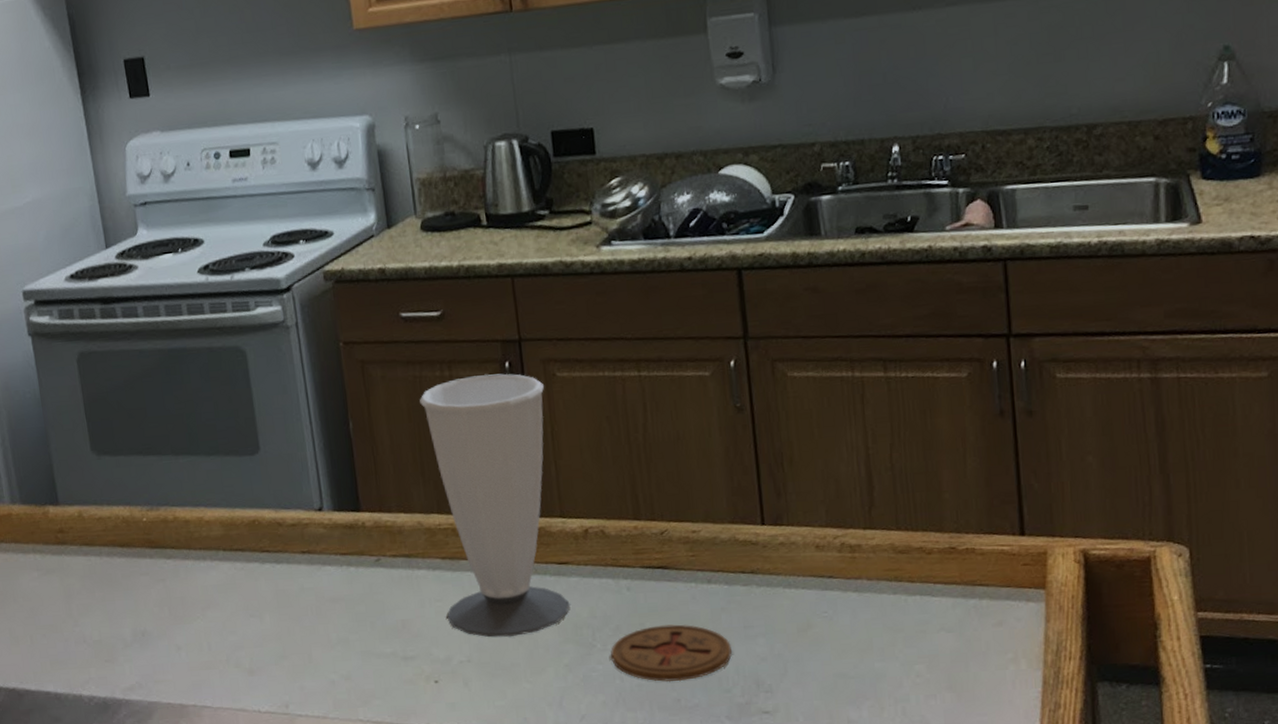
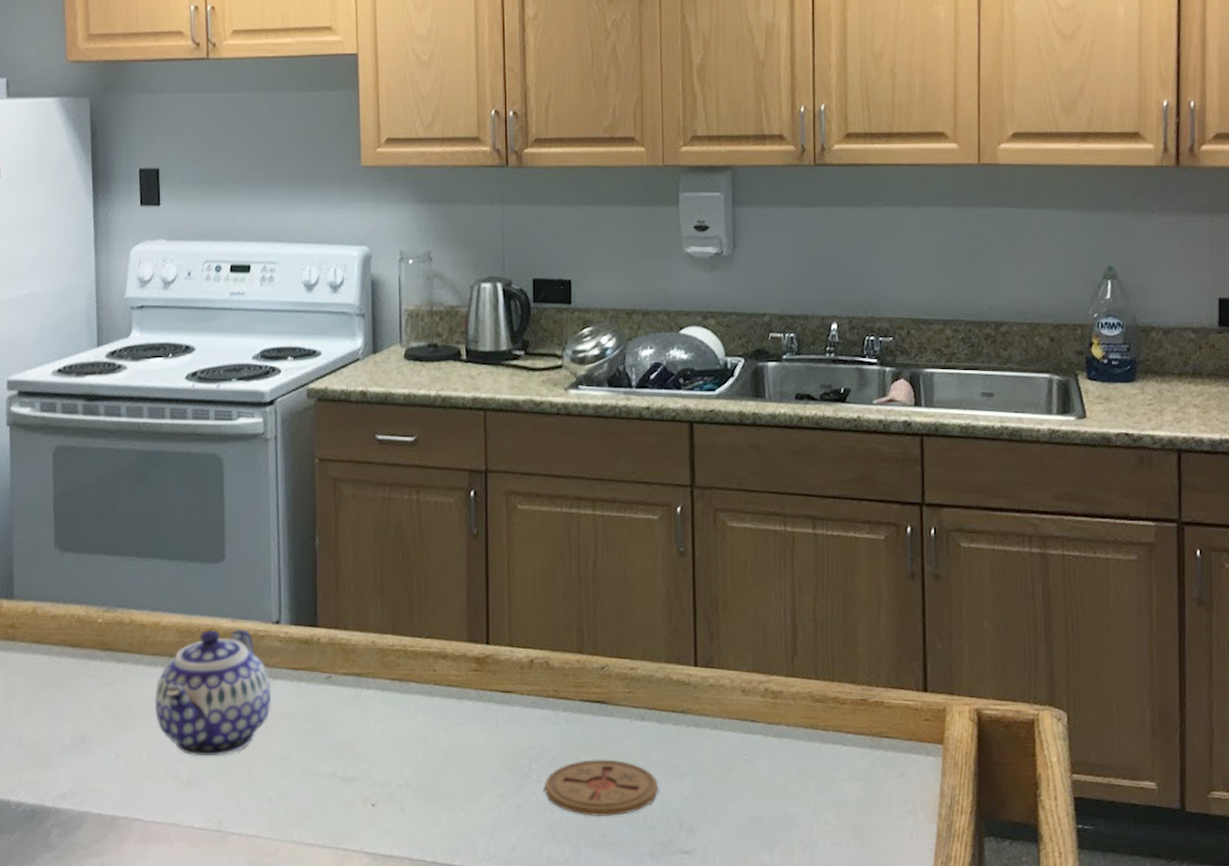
teapot: none [207,519,323,644] -> present [154,629,272,757]
cup: present [419,373,570,638] -> none [386,502,510,764]

